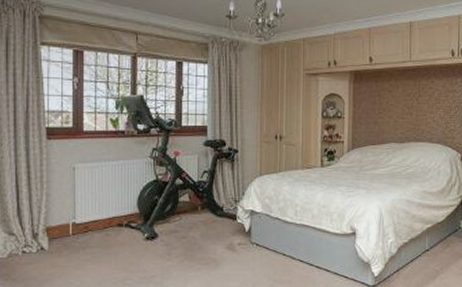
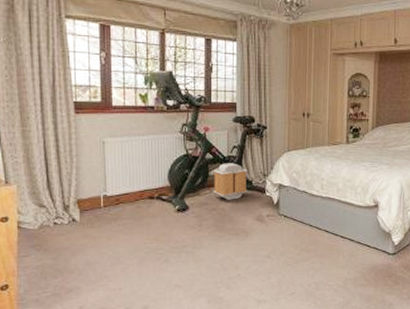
air purifier: none [182,188,218,227] -> present [213,163,248,200]

